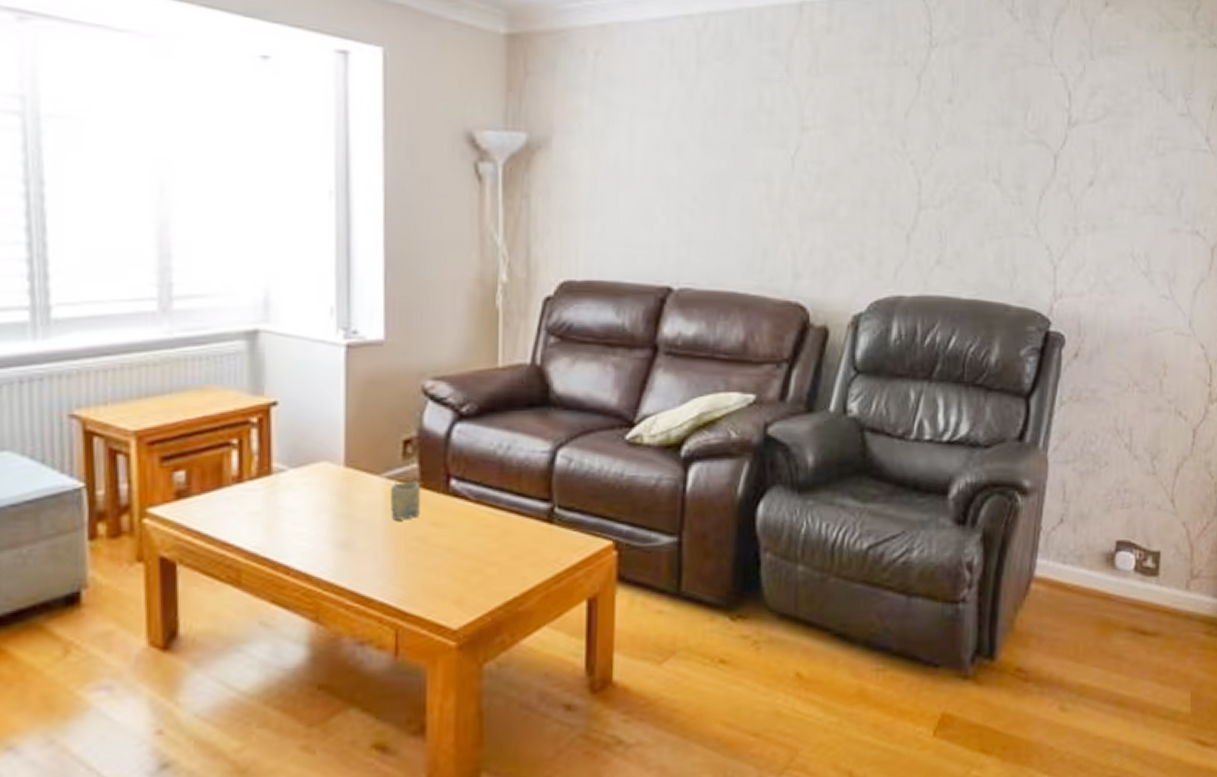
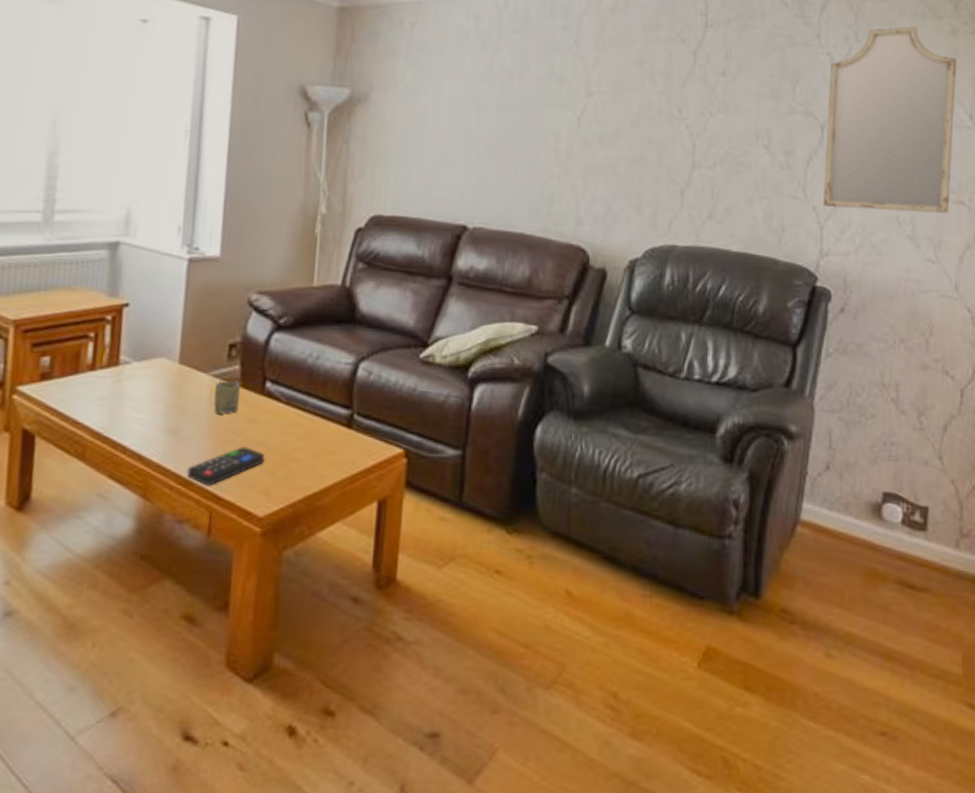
remote control: none [364,554,455,601] -> present [186,446,265,486]
home mirror: none [1056,40,1194,246] -> present [822,26,957,214]

